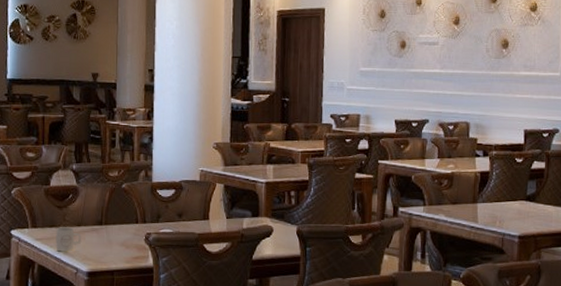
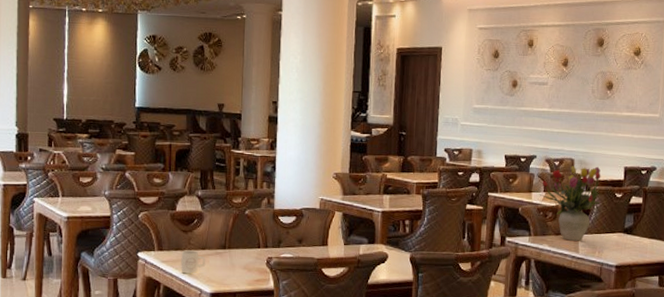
flower arrangement: none [433,130,499,211] -> present [539,166,601,242]

